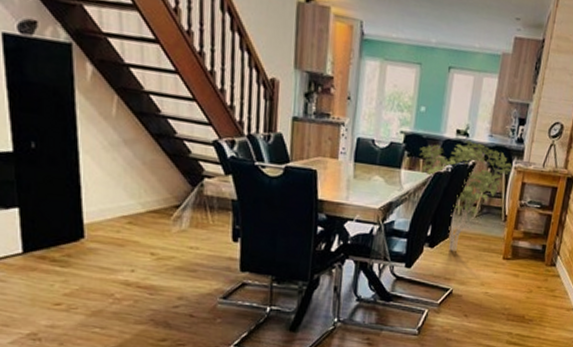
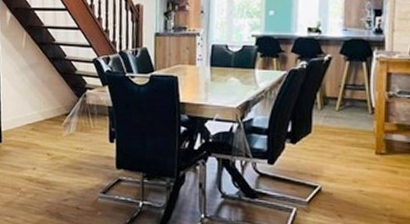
shrub: present [419,140,512,251] -> none [272,37,373,147]

